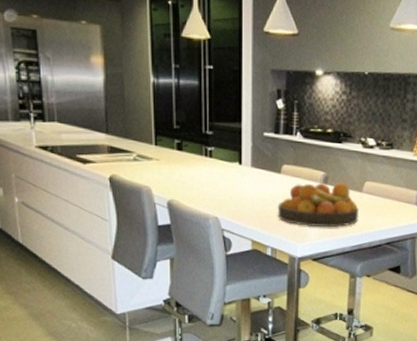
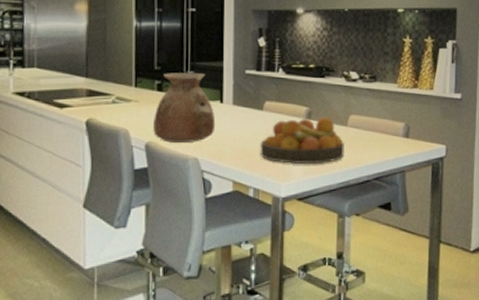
vase: none [175,132,235,202] -> present [153,73,216,143]

